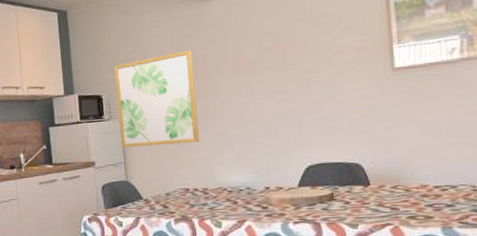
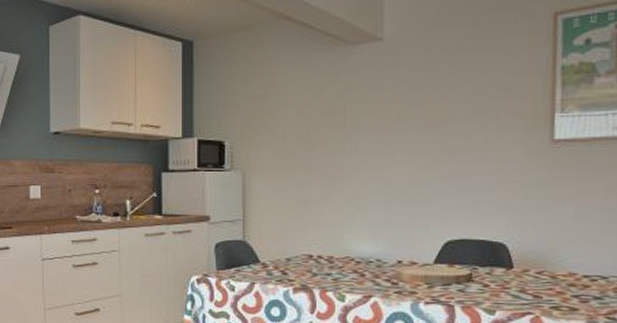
wall art: present [114,50,199,147] -> none [241,99,331,204]

